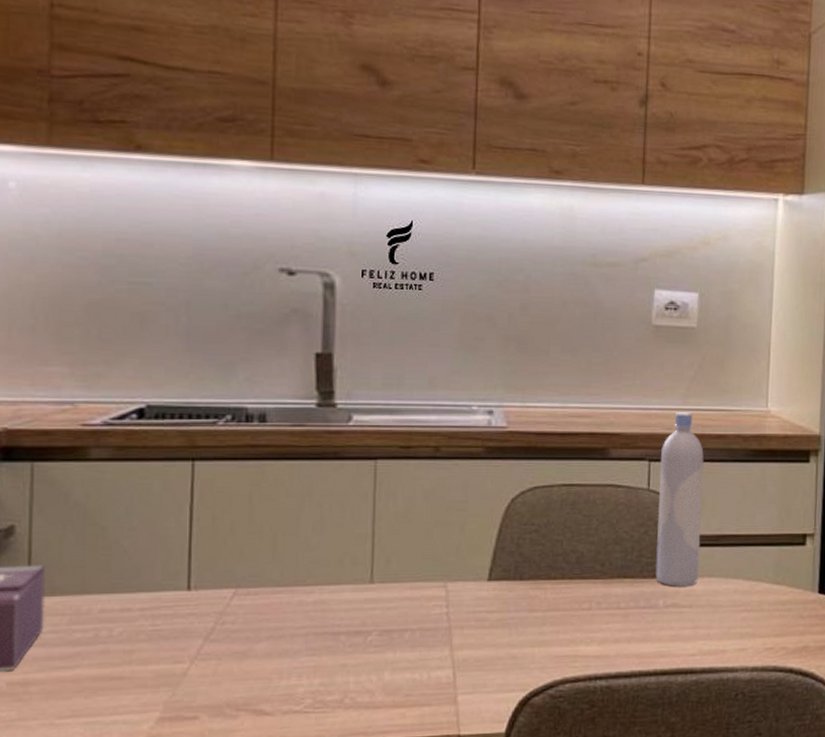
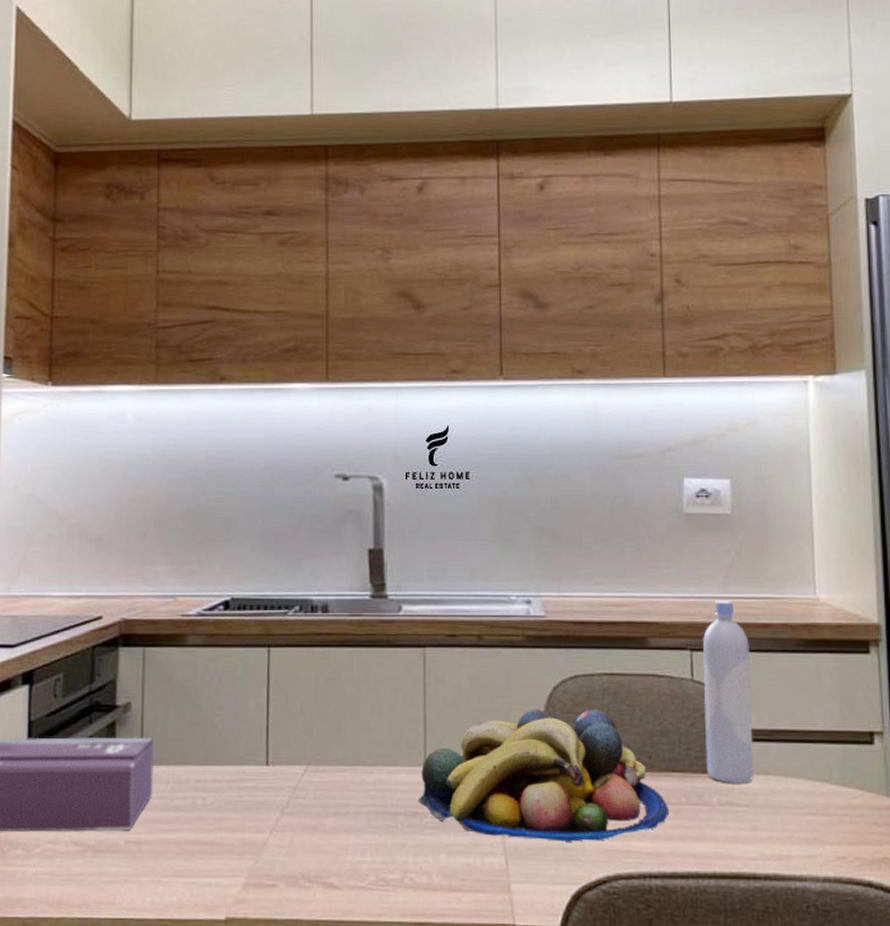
fruit bowl: none [362,519,617,651] -> present [418,708,668,842]

